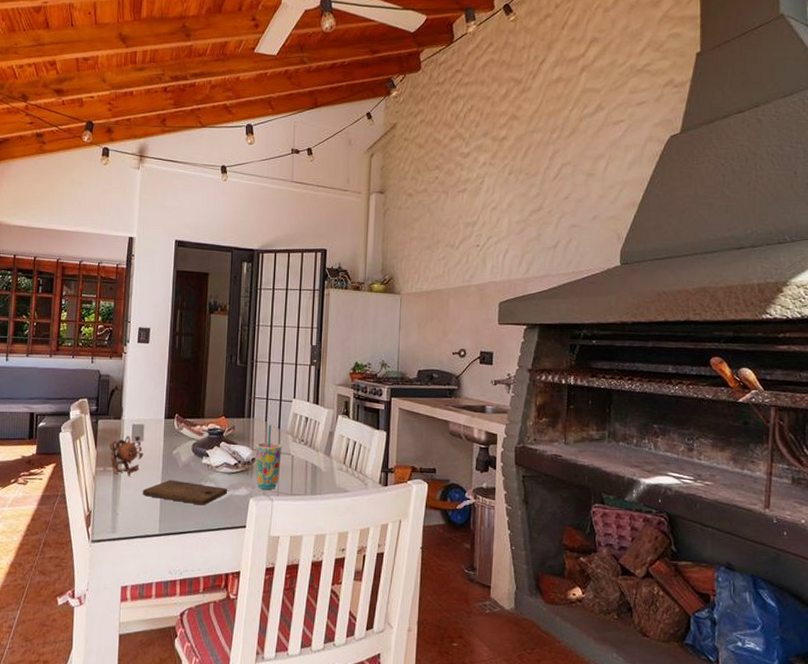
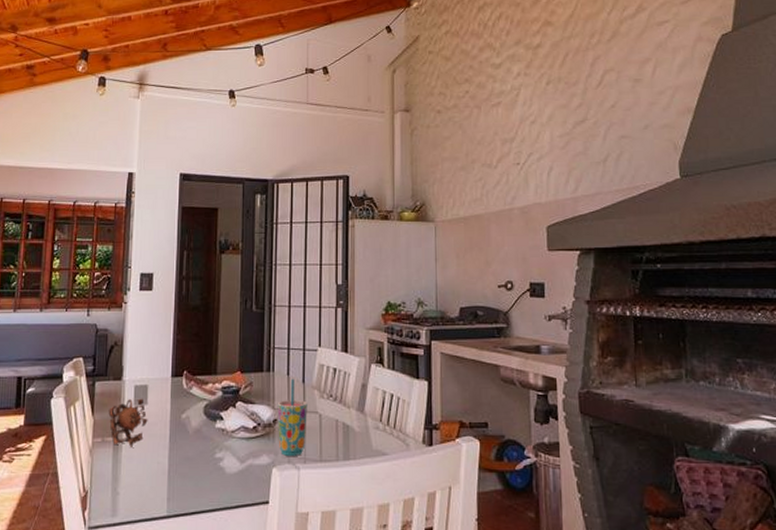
cutting board: present [142,479,227,506] -> none [147,449,246,479]

